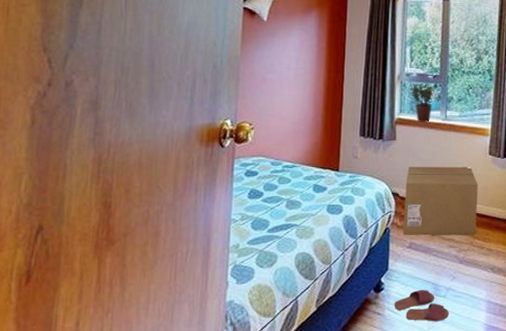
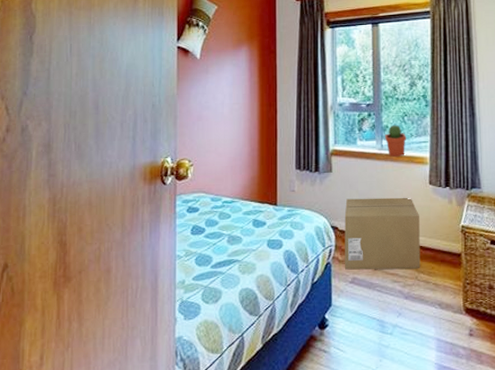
slippers: present [394,289,449,322] -> none [339,326,397,360]
potted plant: present [409,83,434,122] -> none [343,113,368,153]
succulent plant: none [449,96,470,128] -> present [385,124,406,158]

